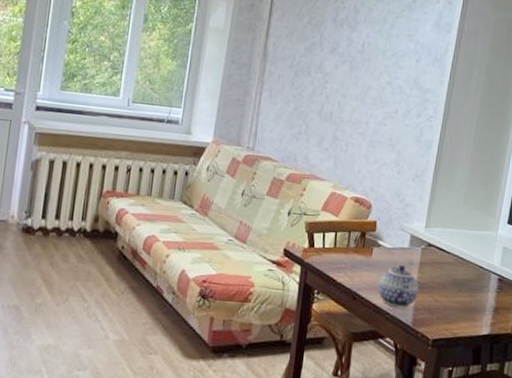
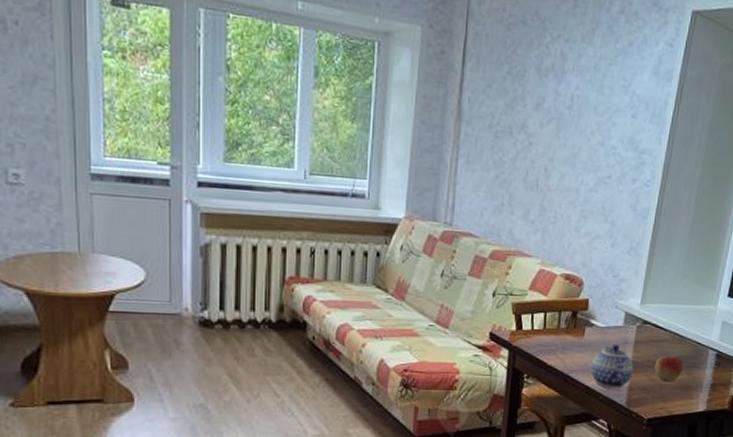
apple: none [439,278,467,303] -> present [654,356,683,381]

